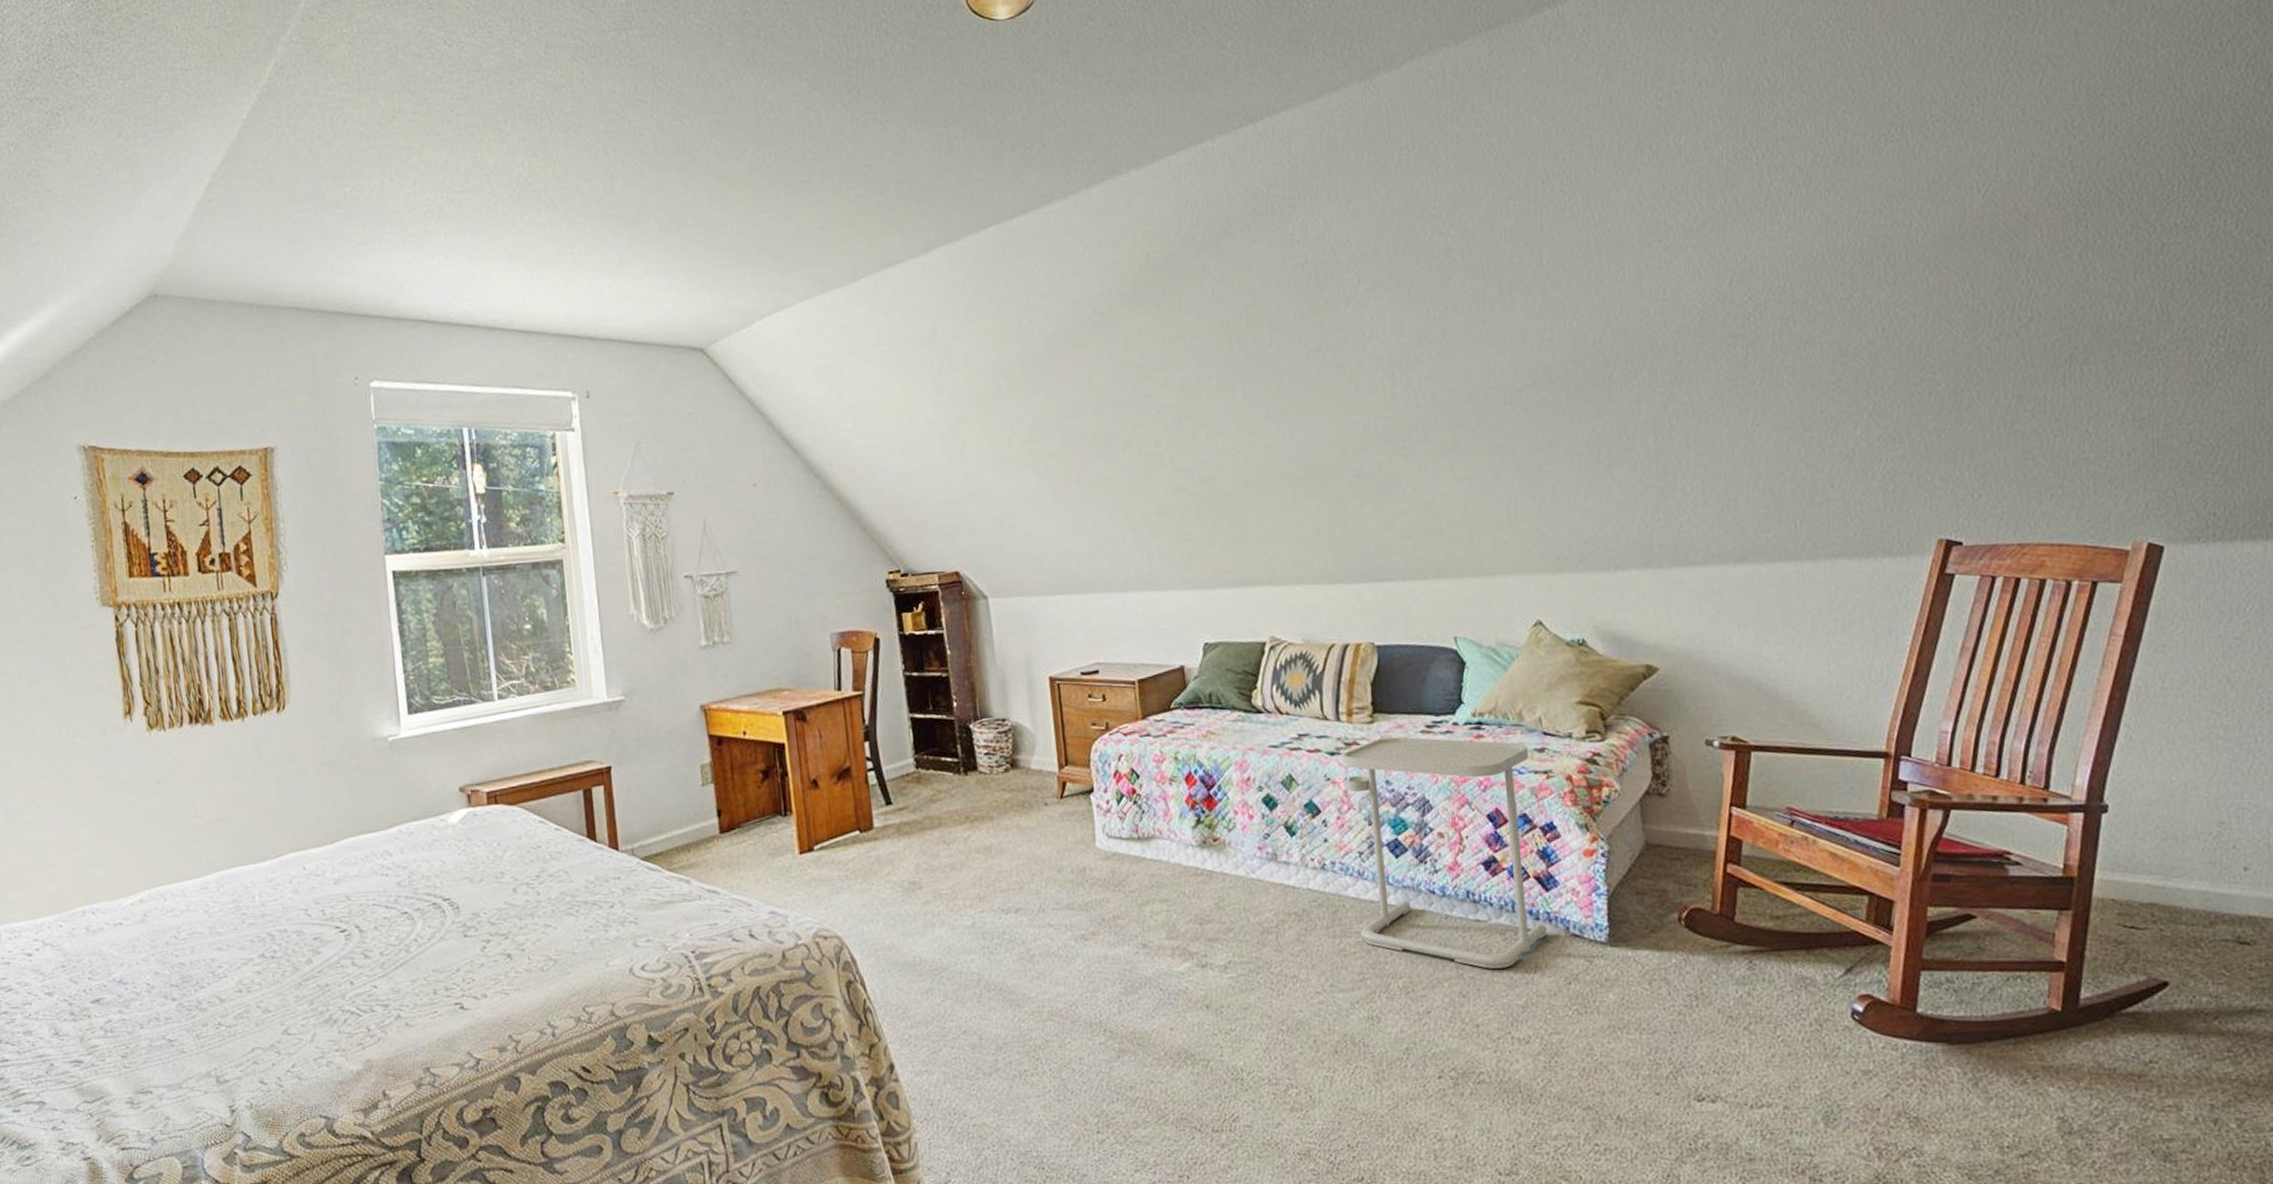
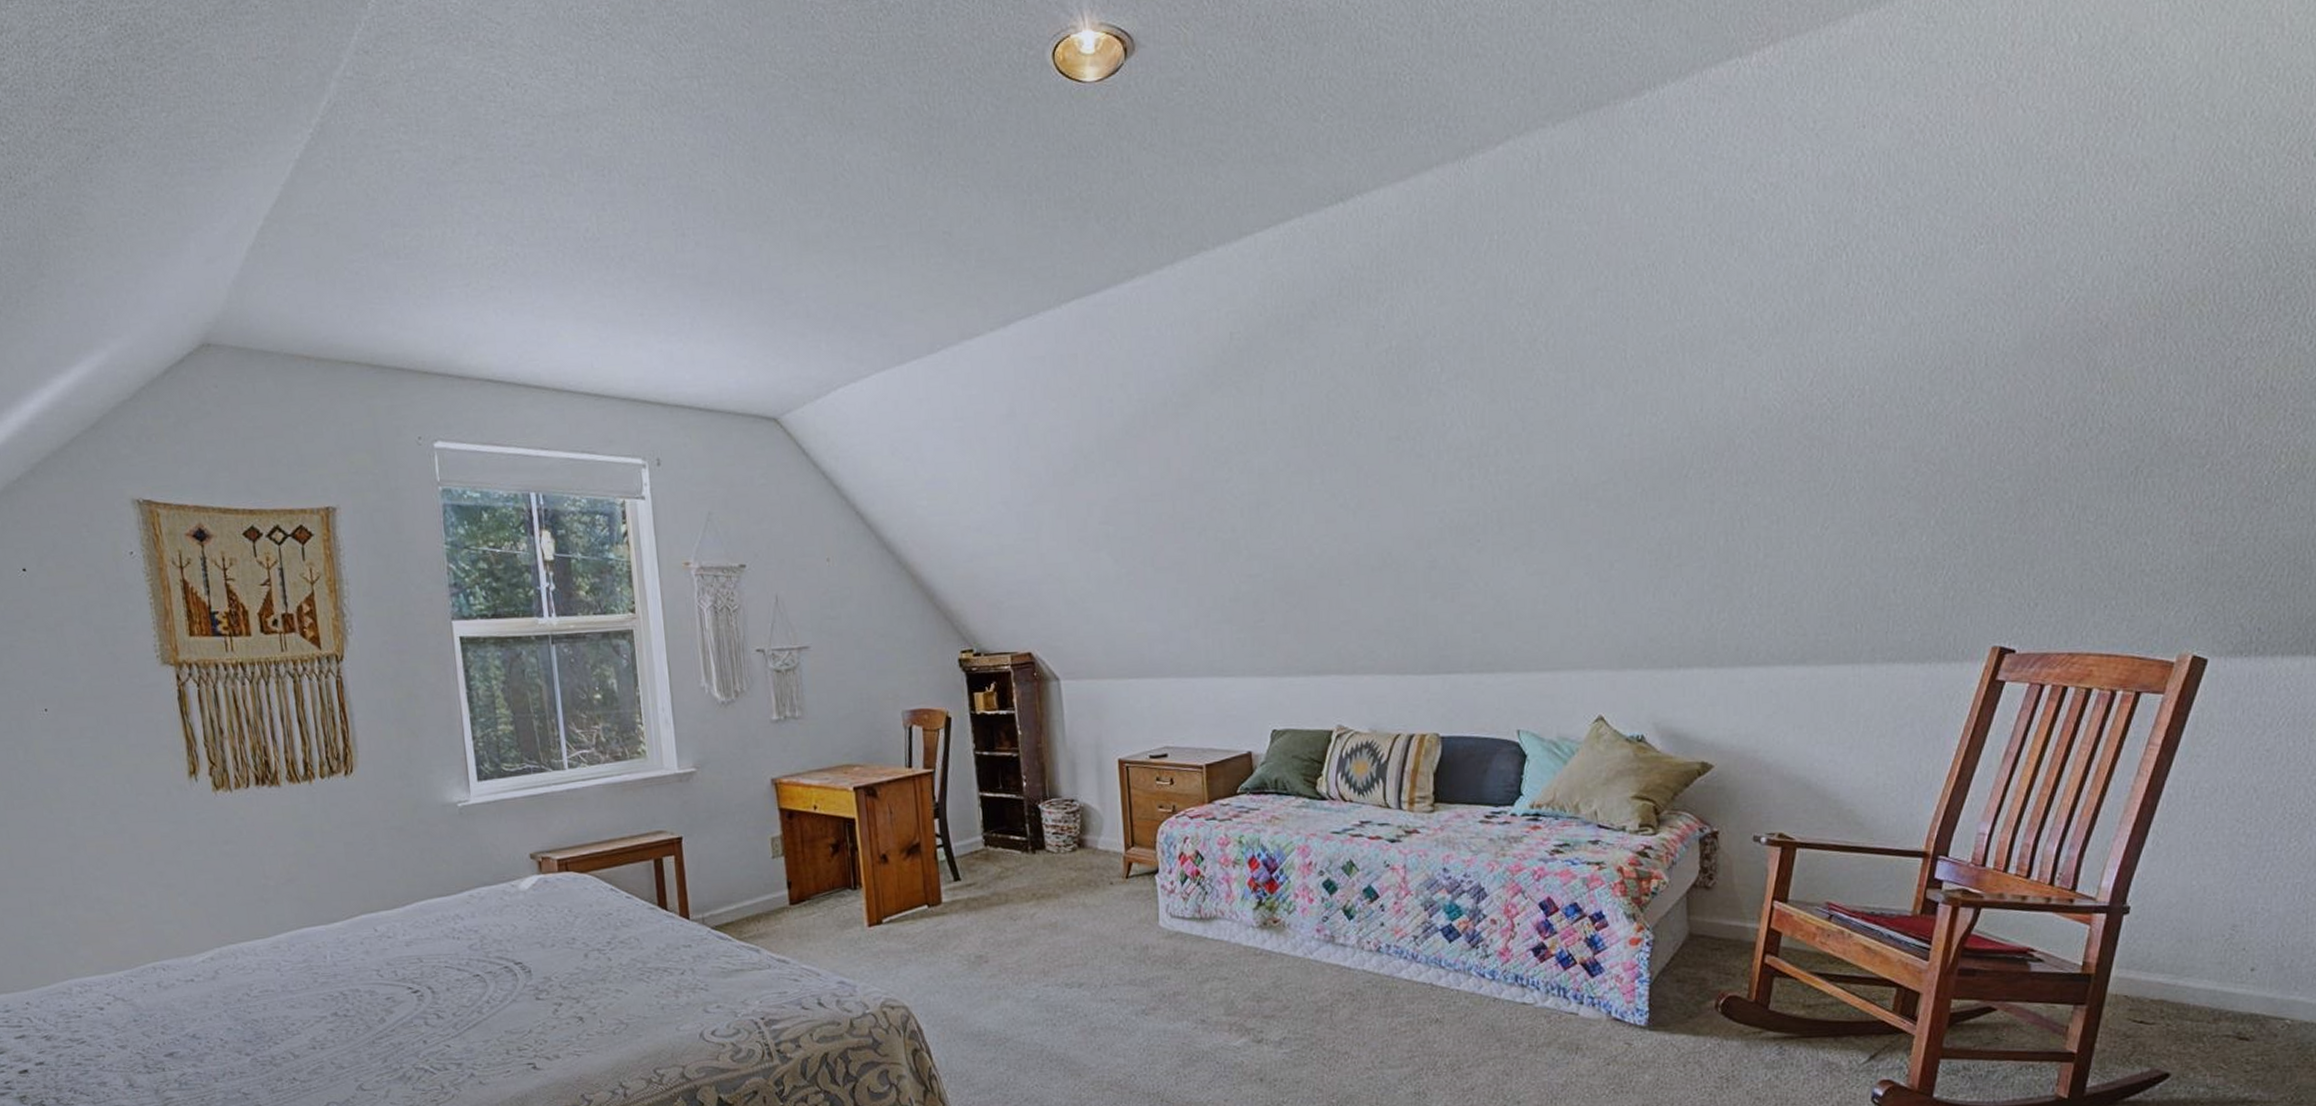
side table: present [1342,737,1547,969] -> none [1402,826,1590,1049]

